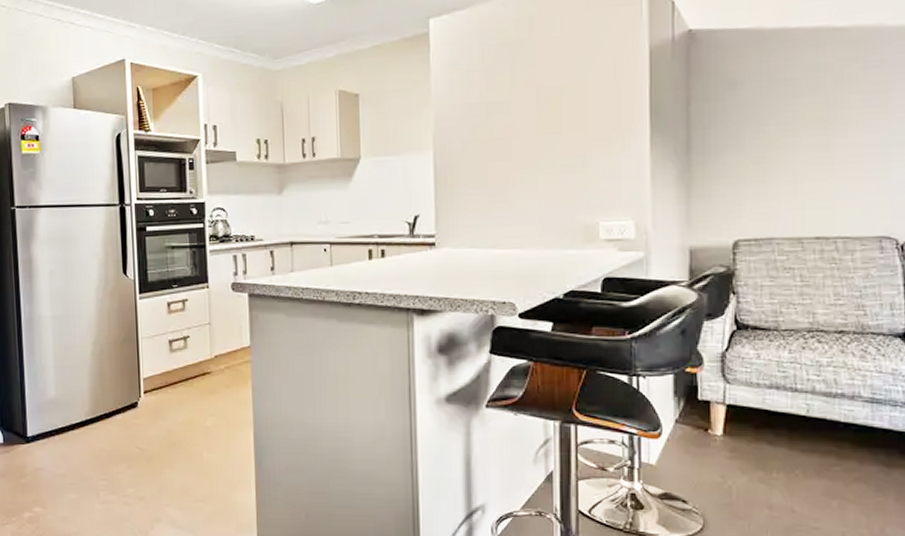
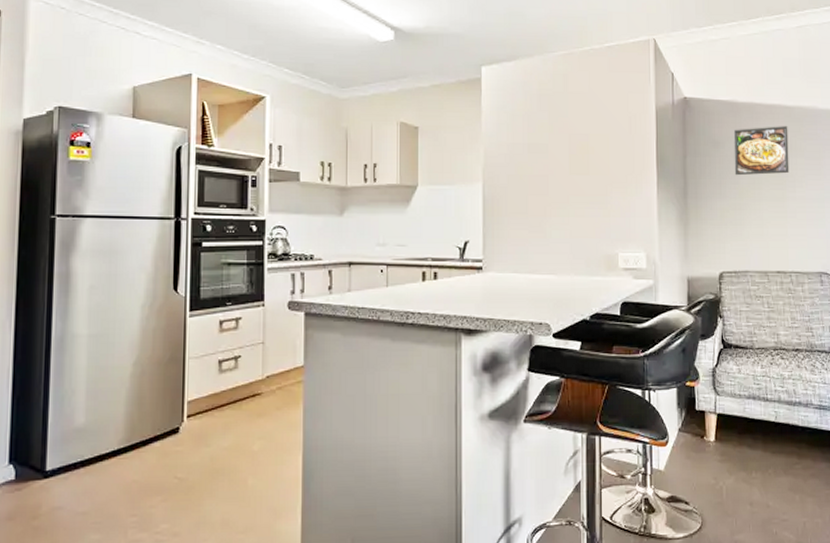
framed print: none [757,53,839,122] -> present [733,126,789,176]

